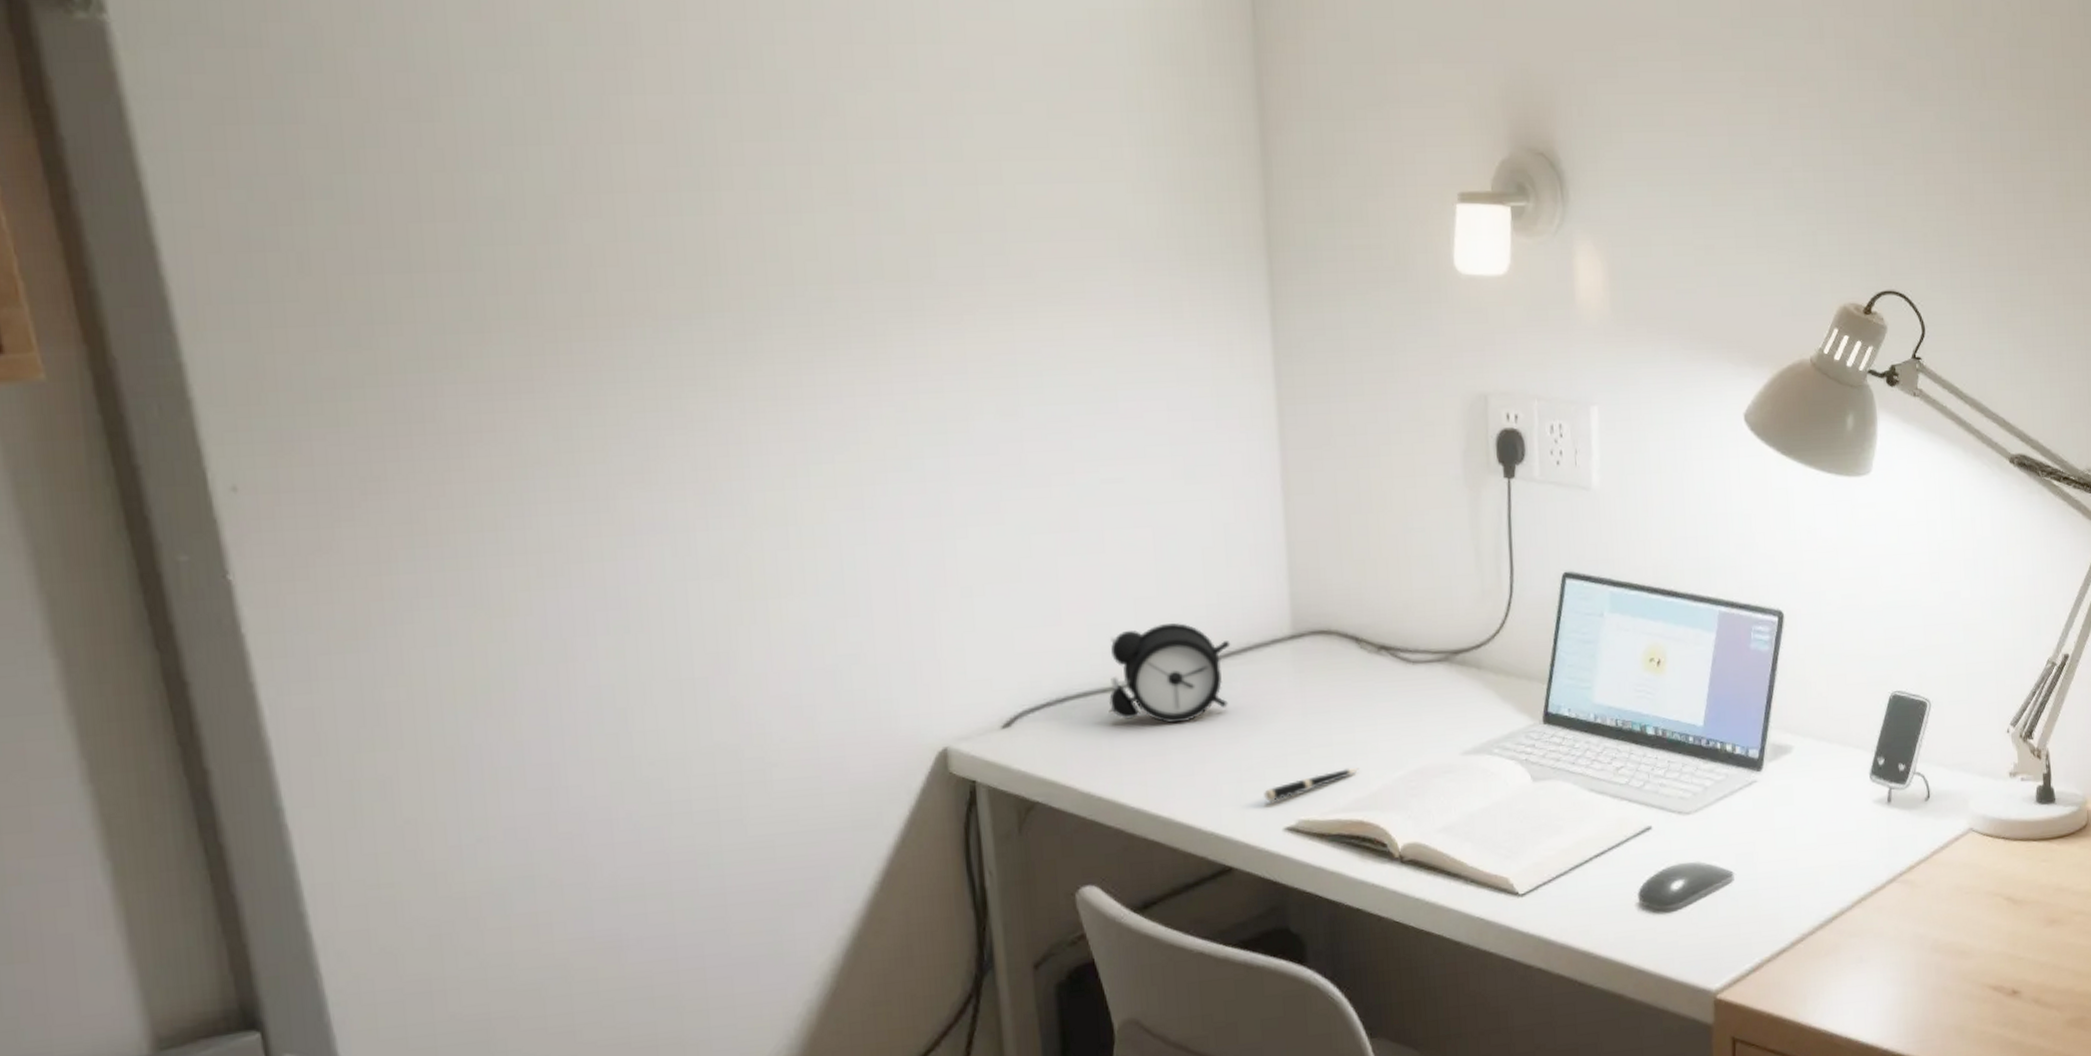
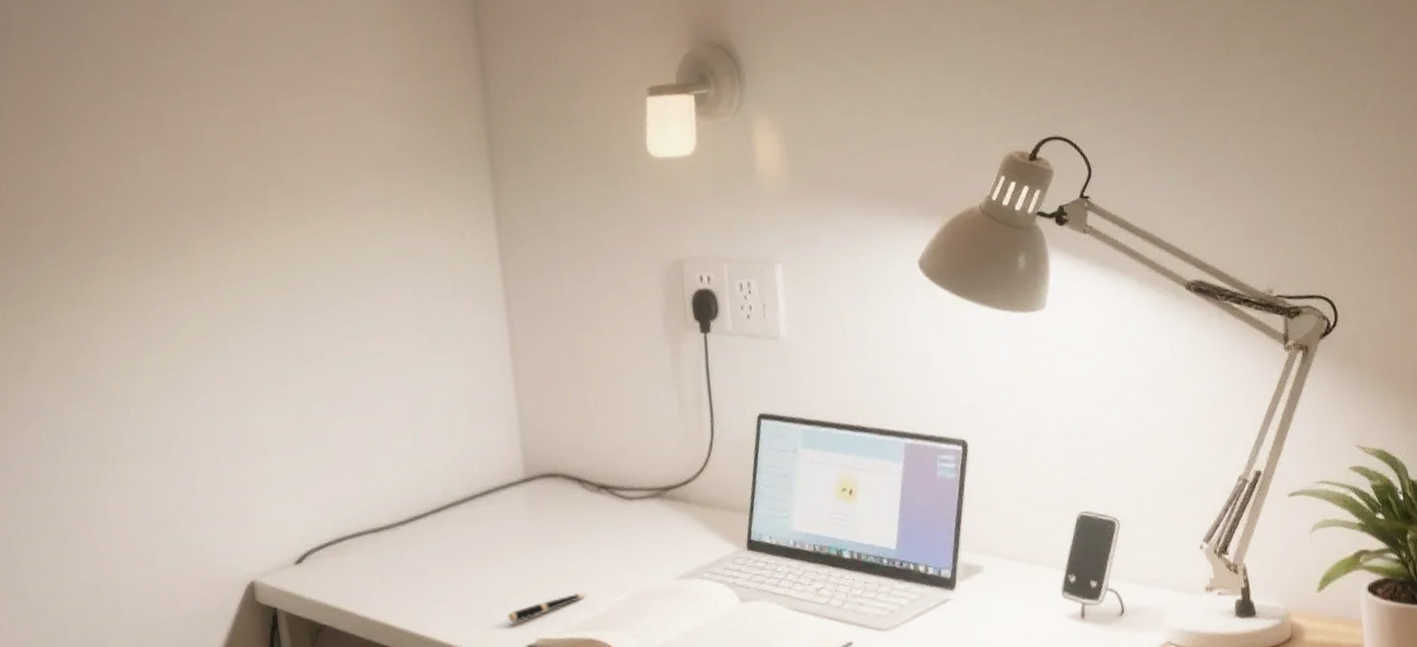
alarm clock: present [1108,623,1231,724] -> none [377,472,474,557]

